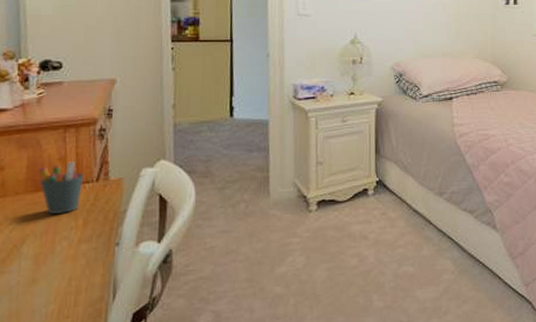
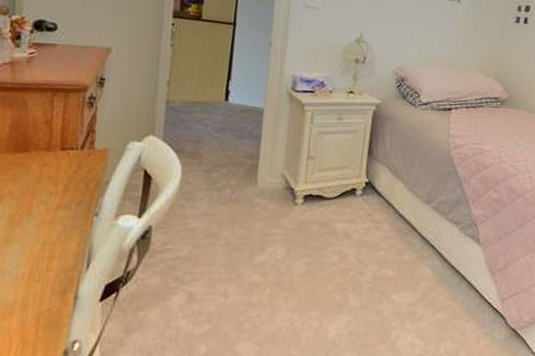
pen holder: present [37,160,85,215] -> none [21,125,70,178]

